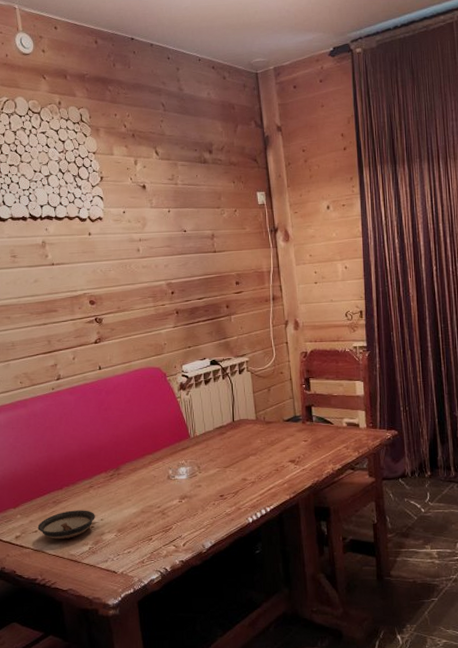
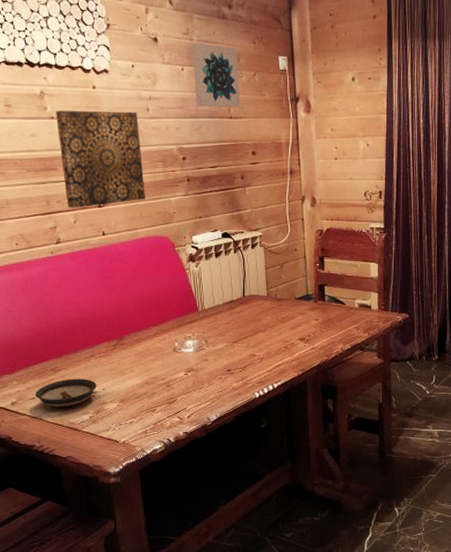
wall art: none [55,253,138,346] -> present [55,110,145,208]
wall art: none [177,186,223,244] -> present [192,43,240,108]

